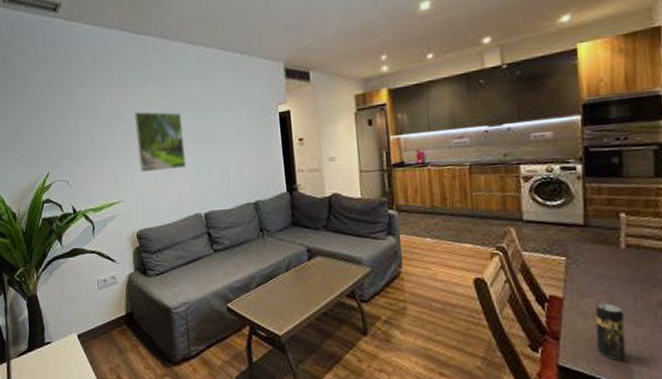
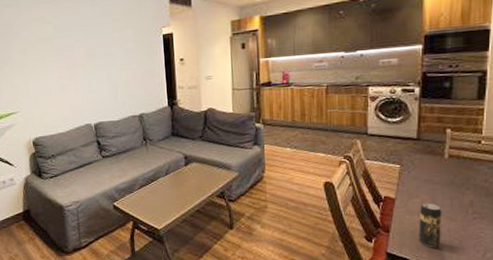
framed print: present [135,112,186,172] -> none [30,30,78,85]

